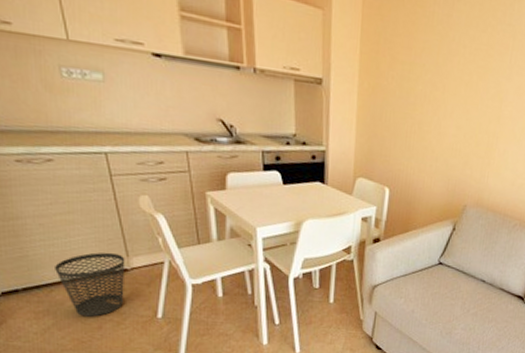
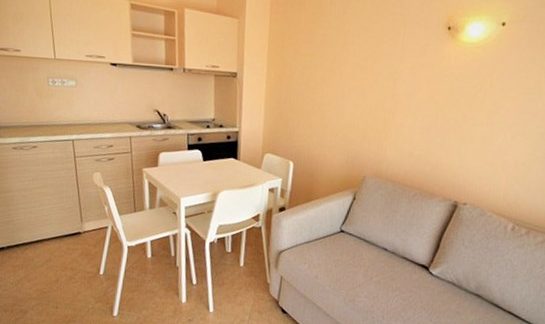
wastebasket: present [55,252,125,317] -> none [30,218,80,272]

